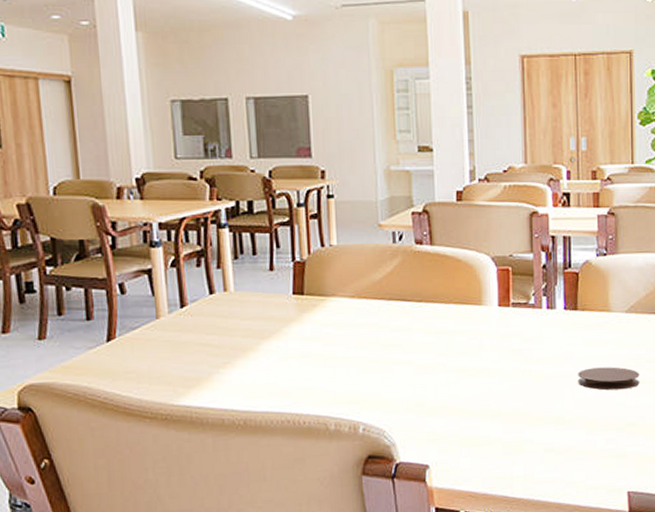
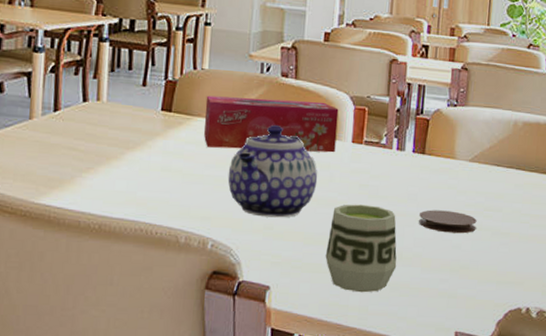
tissue box: none [338,266,482,328] -> present [204,95,339,153]
teapot: none [371,296,466,395] -> present [228,124,318,218]
cup: none [483,370,559,462] -> present [325,204,397,293]

